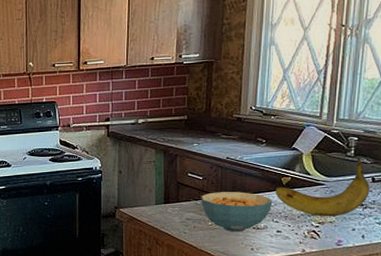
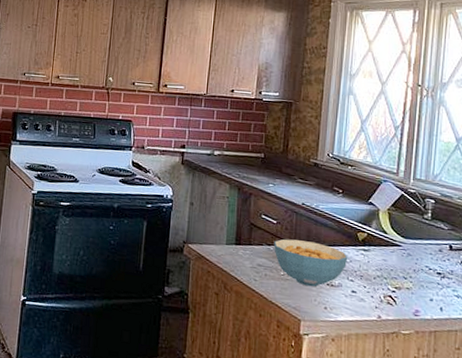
banana: present [275,158,370,217] -> none [351,222,447,283]

